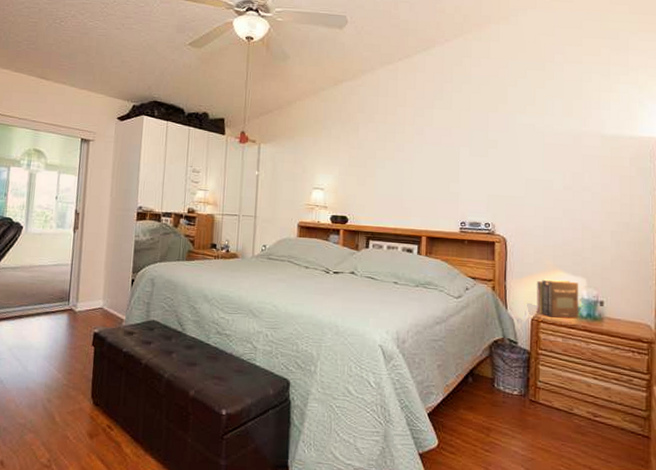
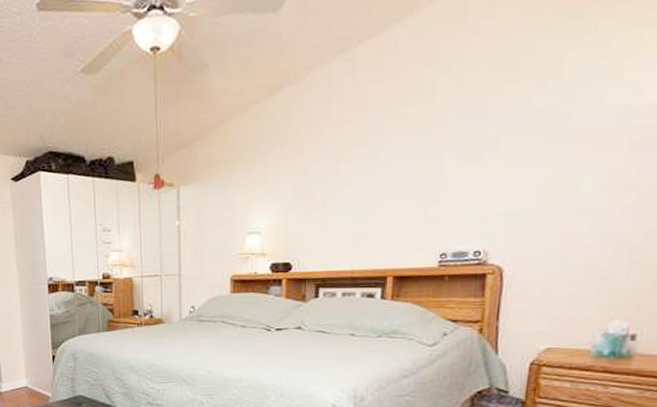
books: present [537,279,579,319] -> none [538,312,603,361]

